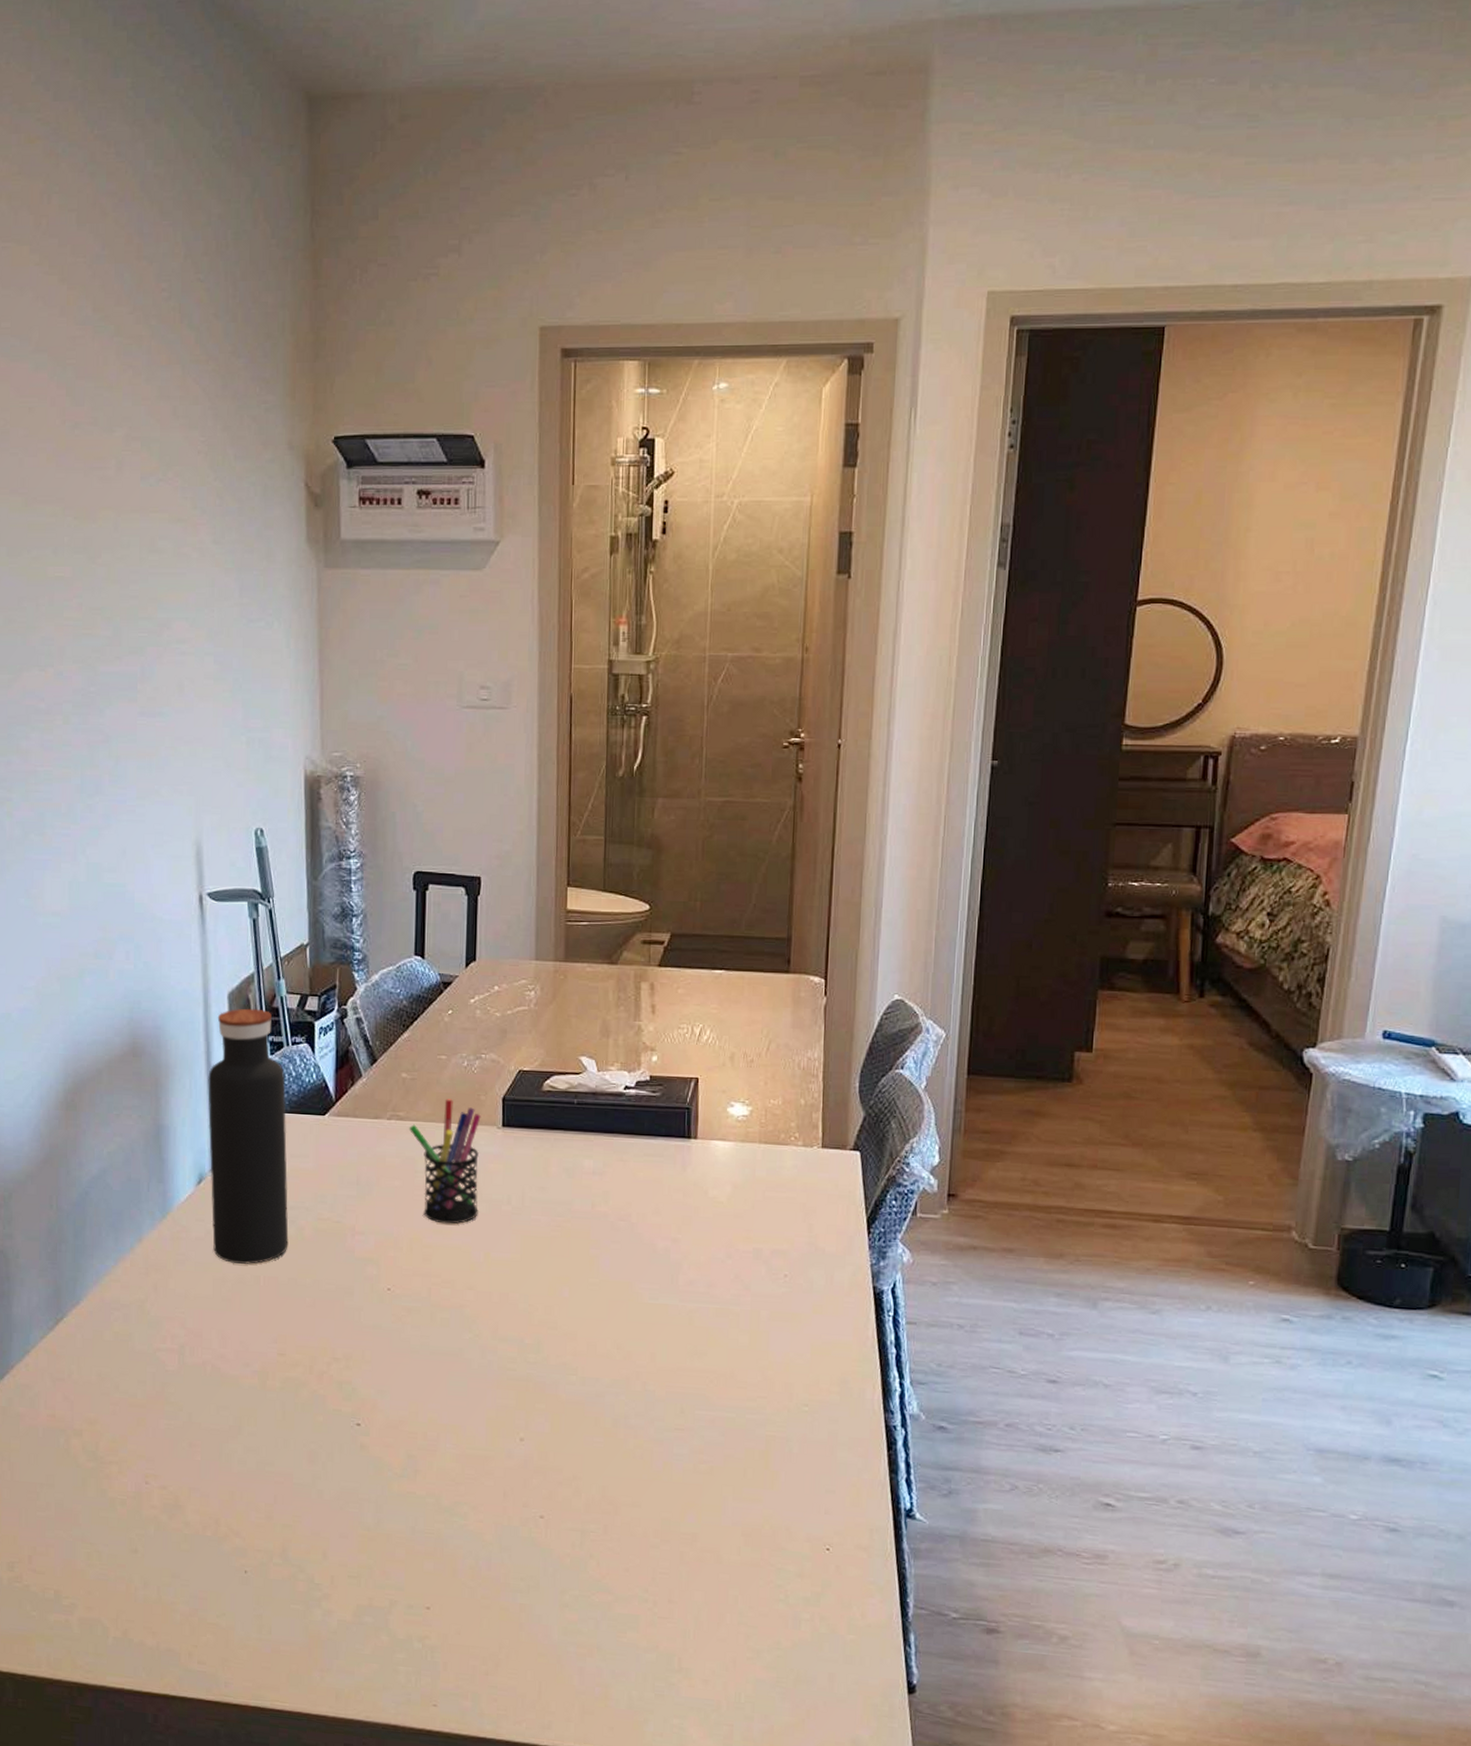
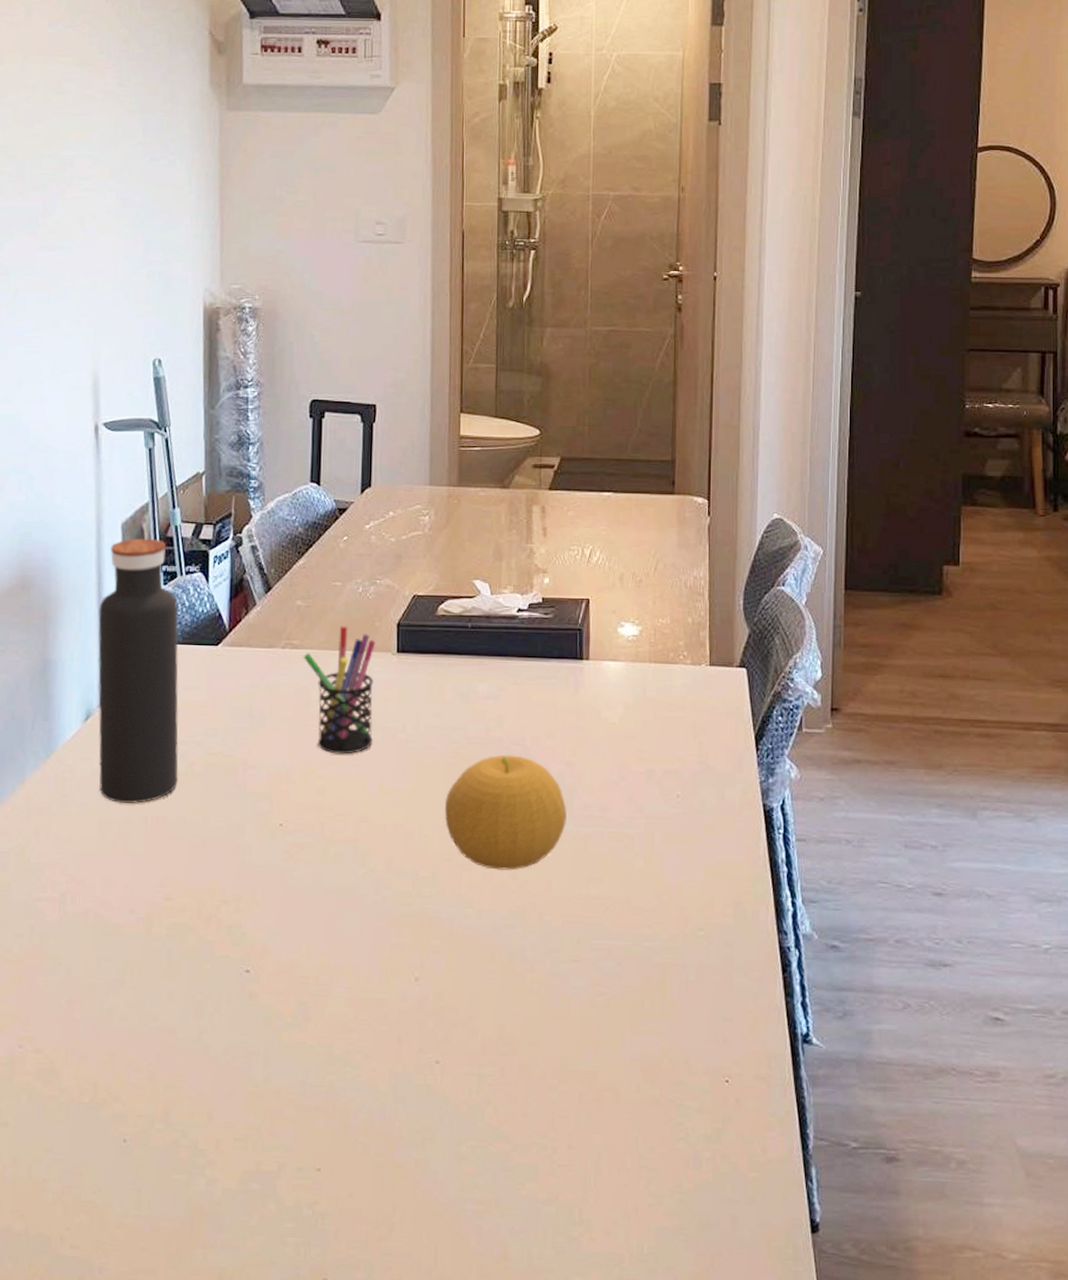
fruit: none [549,1229,672,1341] -> present [444,754,567,870]

